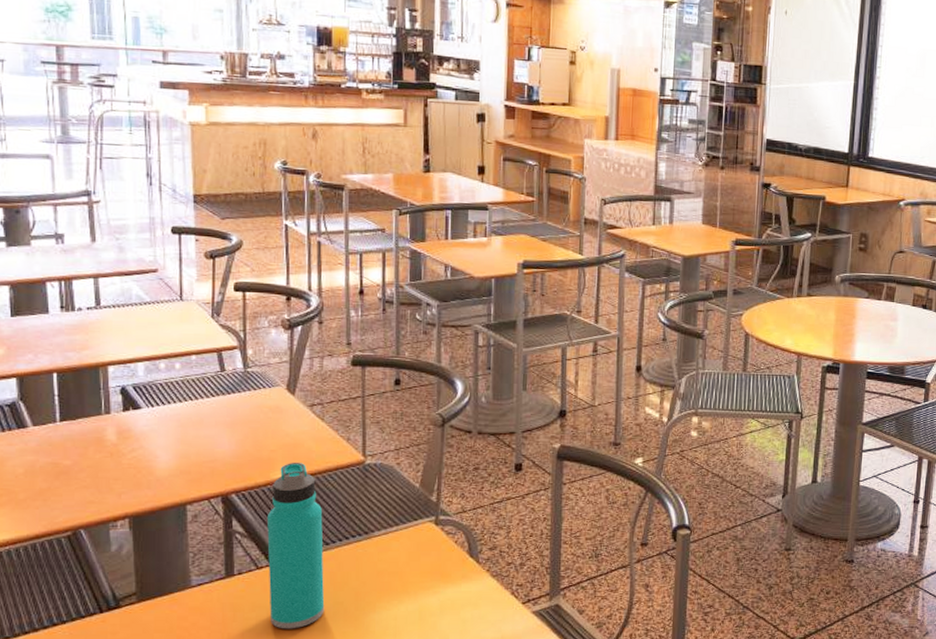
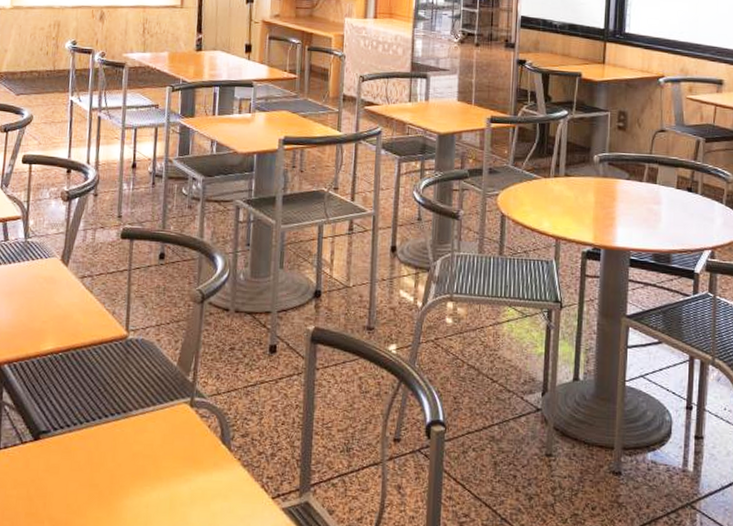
water bottle: present [267,462,325,629] -> none [29,334,85,511]

